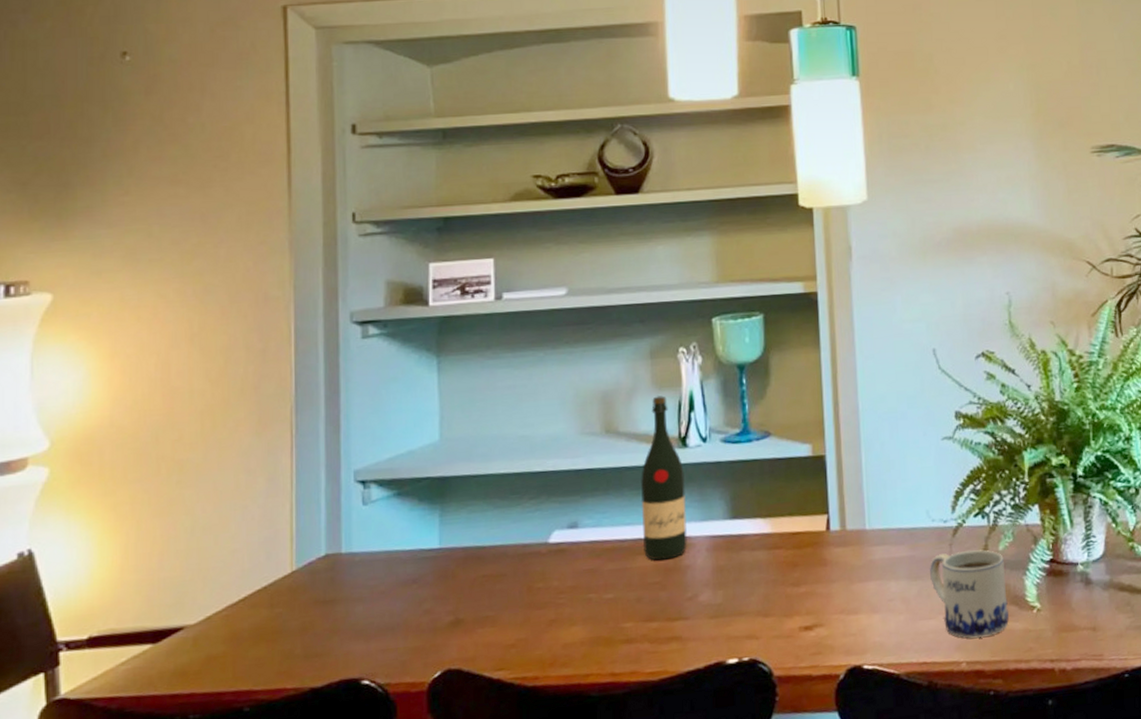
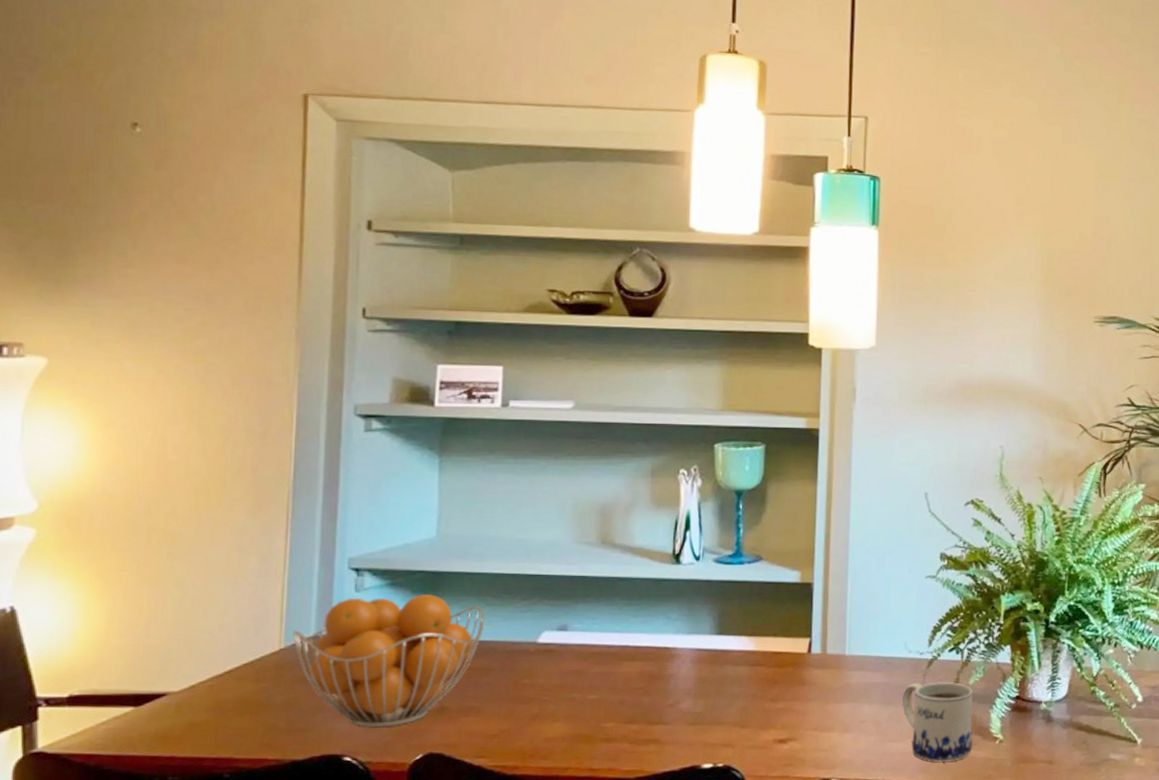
fruit basket: none [304,501,494,648] -> present [293,594,485,728]
wine bottle: present [640,395,687,561] -> none [629,513,675,668]

